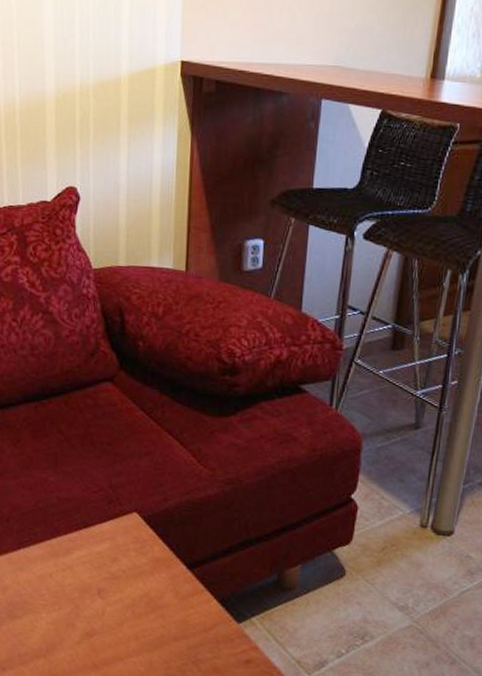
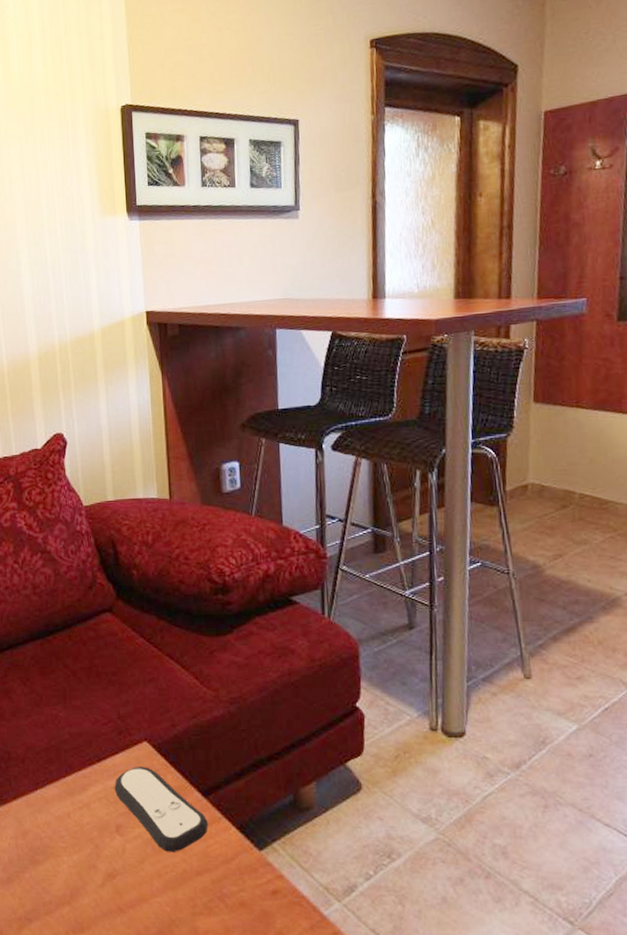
remote control: none [99,535,190,618] -> present [114,766,208,852]

